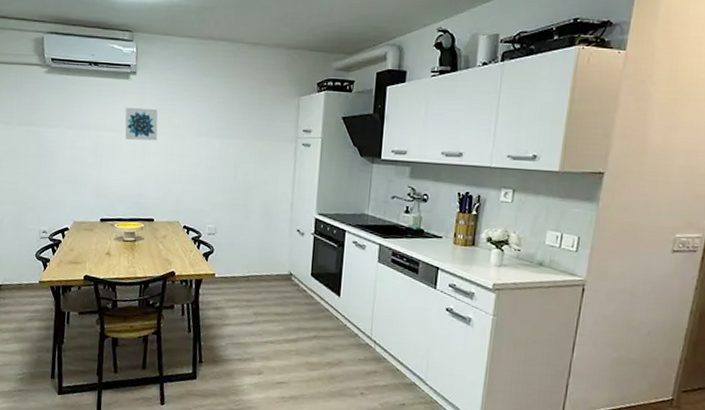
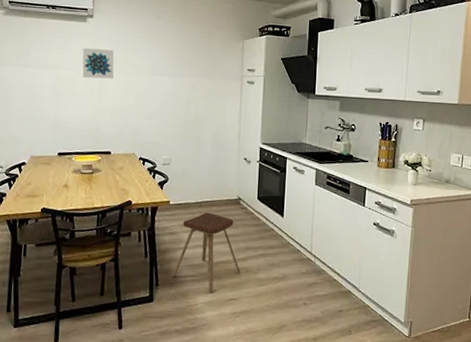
music stool: none [217,287,290,374] -> present [172,212,241,293]

